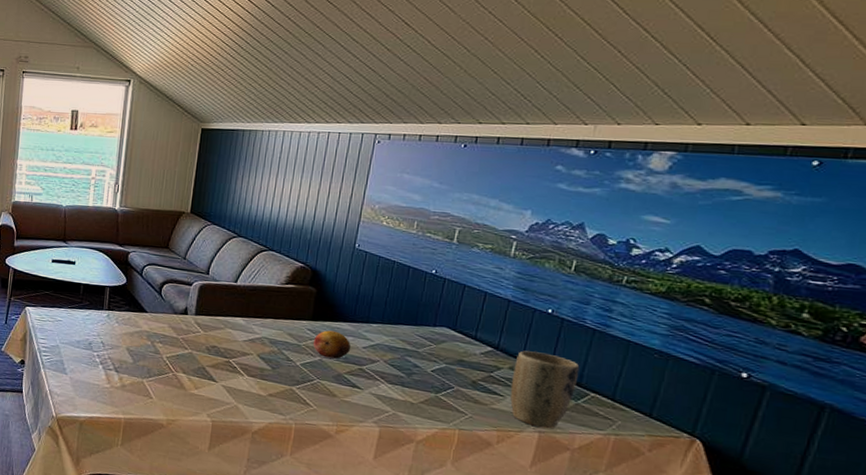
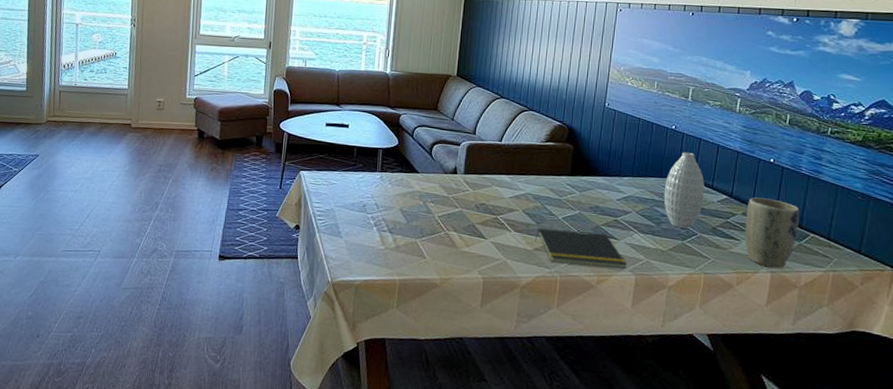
notepad: none [270,373,370,420] -> present [535,228,627,269]
fruit: present [313,330,350,359] -> none [572,184,606,212]
vase: none [417,298,467,381] -> present [663,152,704,229]

